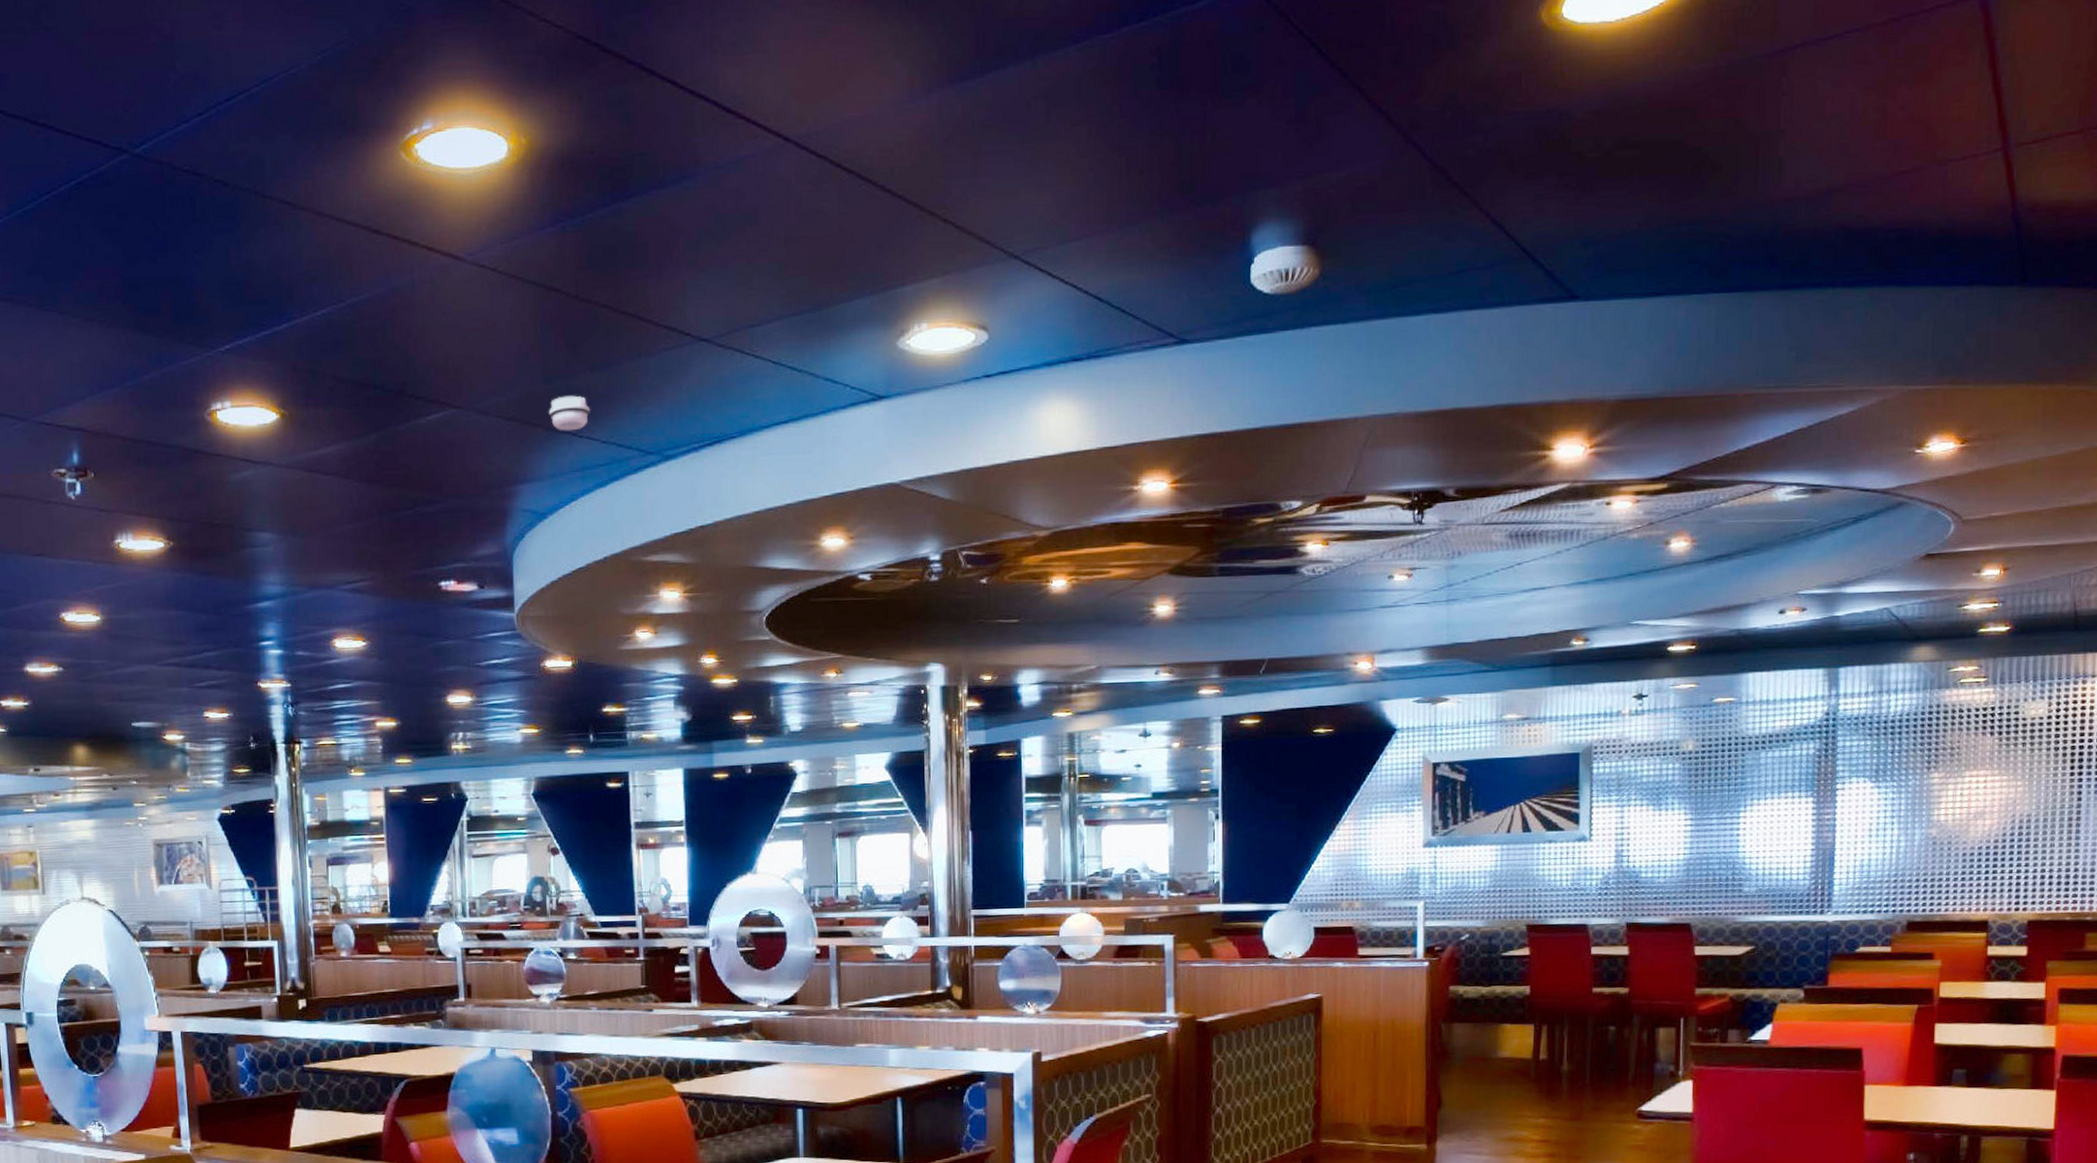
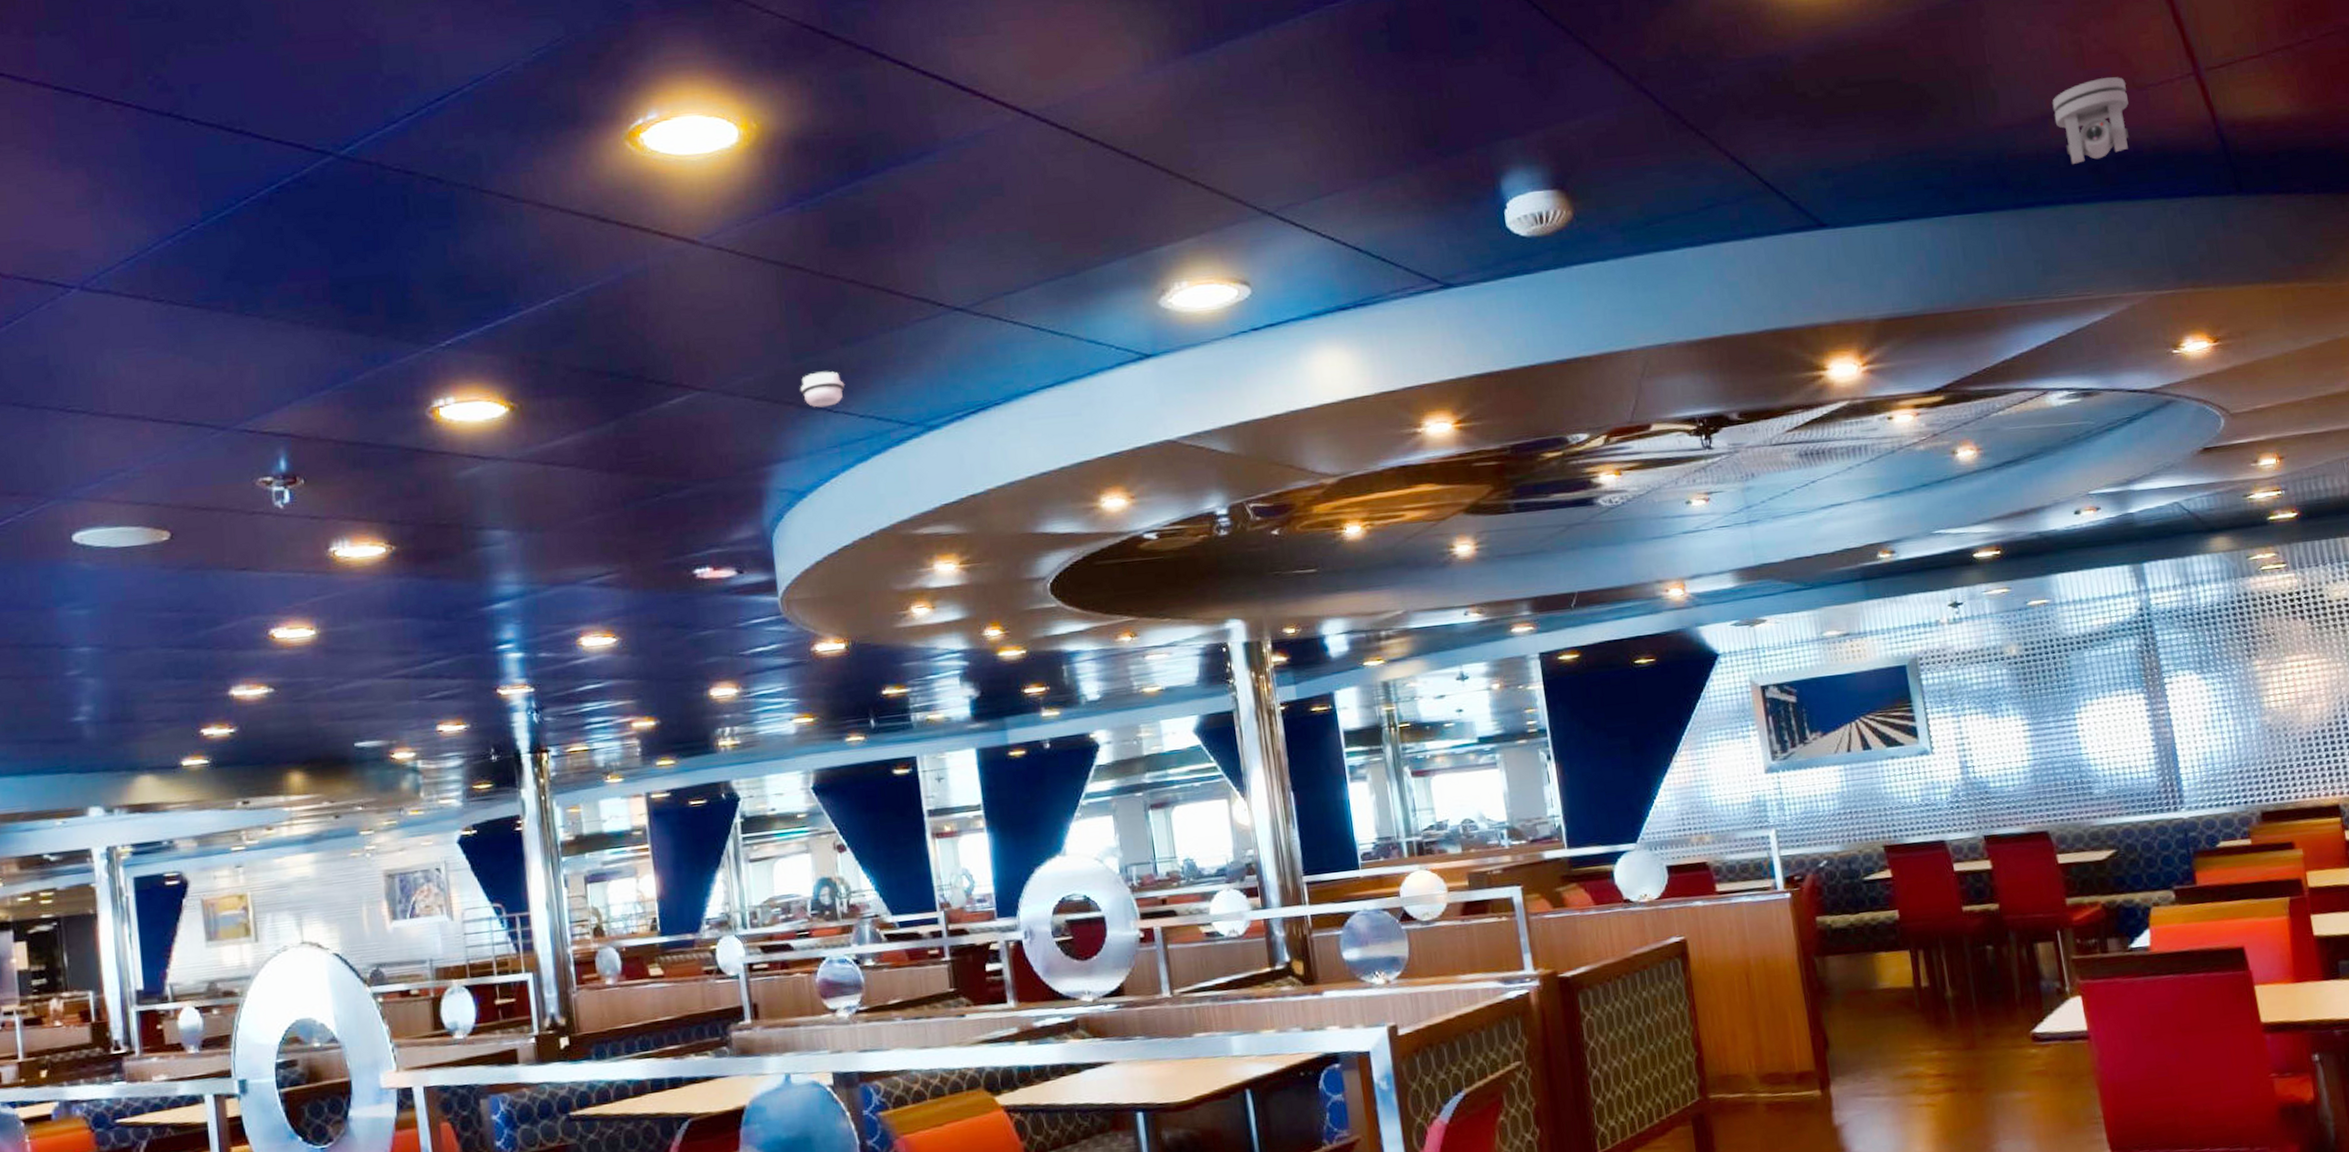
security camera: none [1840,149,1925,244] -> present [2052,77,2129,164]

